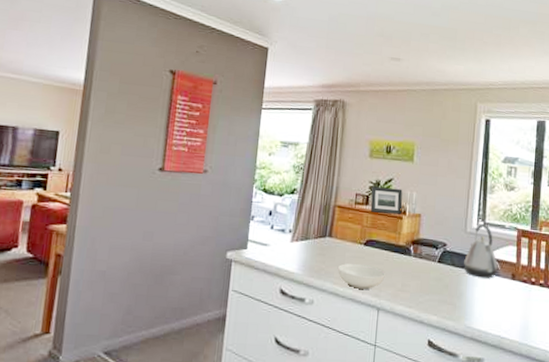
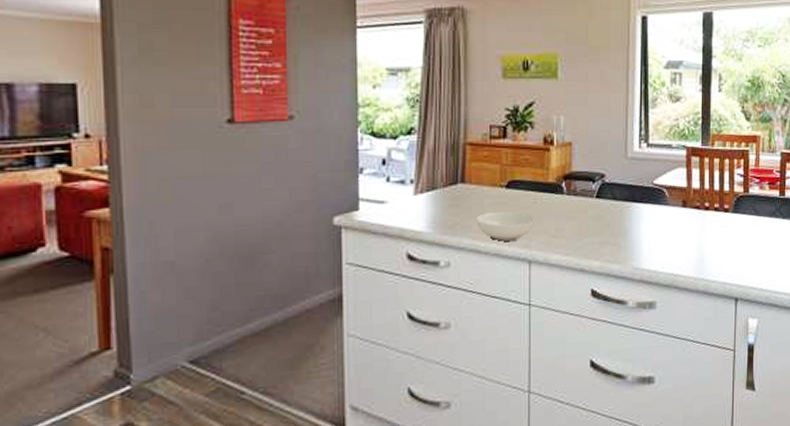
picture frame: present [370,186,403,215] -> none [509,114,549,146]
kettle: present [463,223,498,278] -> none [625,145,666,209]

